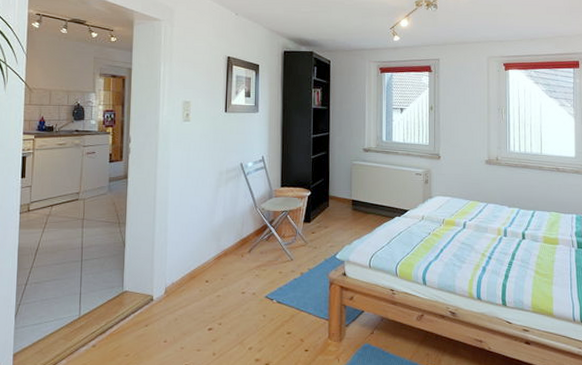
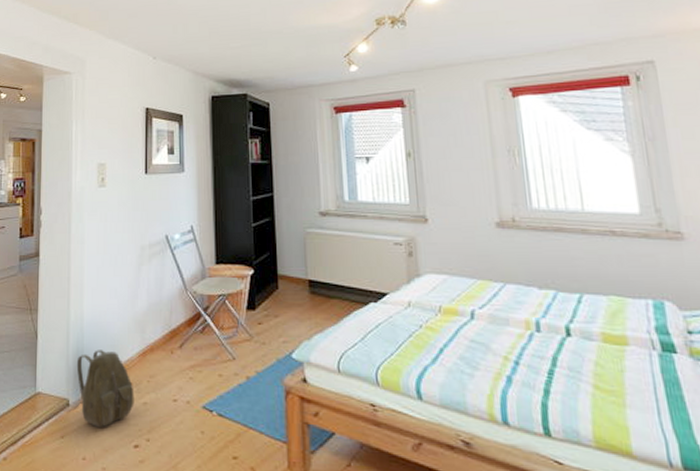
backpack: none [160,255,210,316] -> present [76,350,134,427]

